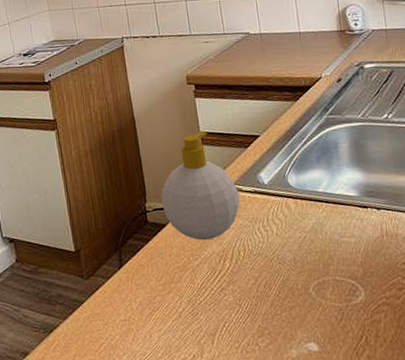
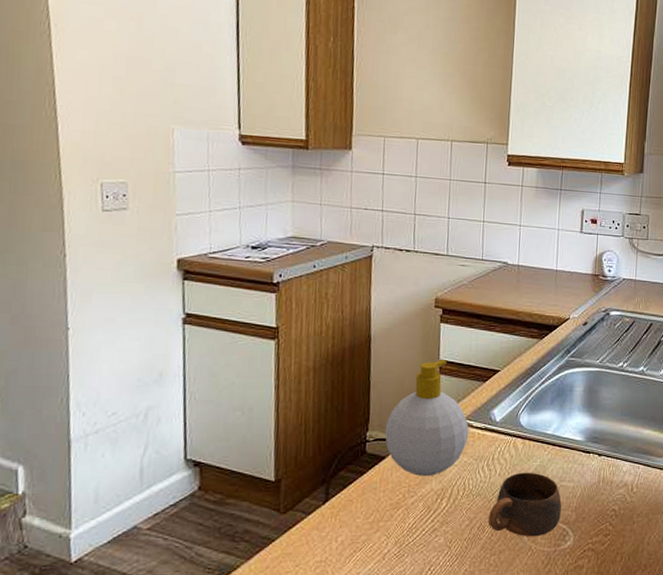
cup: none [273,230,347,293] -> present [489,472,562,537]

